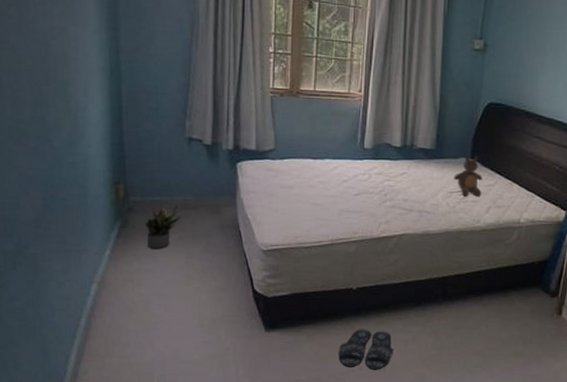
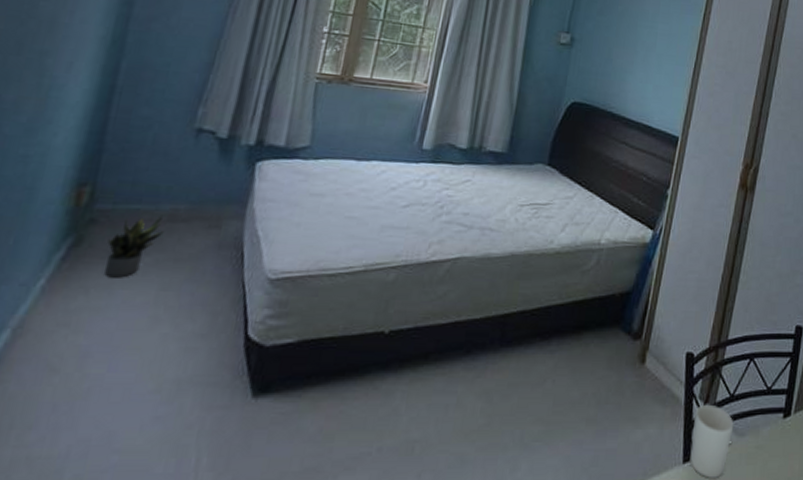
slippers: present [338,329,394,370] -> none [350,390,429,451]
teddy bear: present [453,156,483,197] -> none [526,162,560,211]

